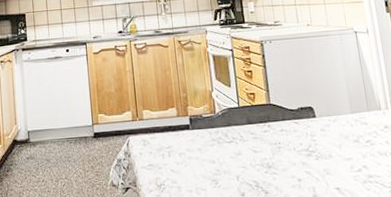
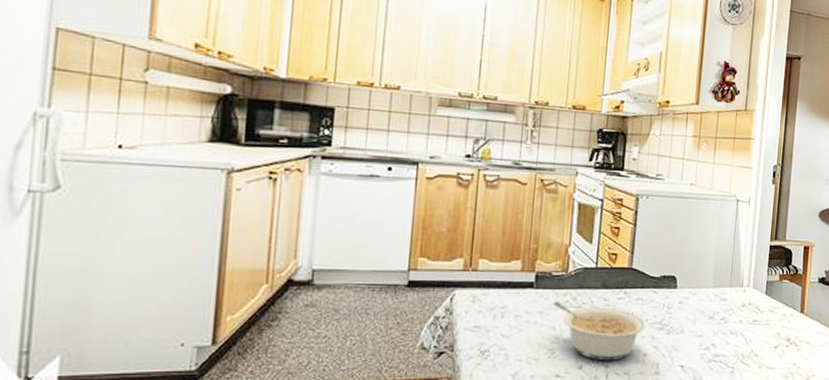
legume: none [209,138,295,188] -> present [554,301,646,361]

